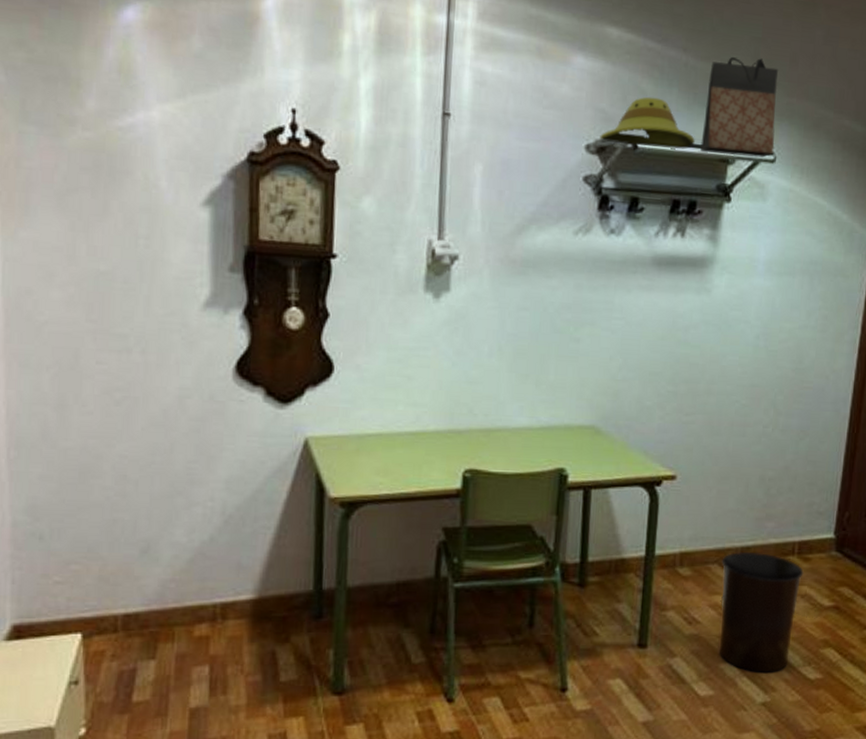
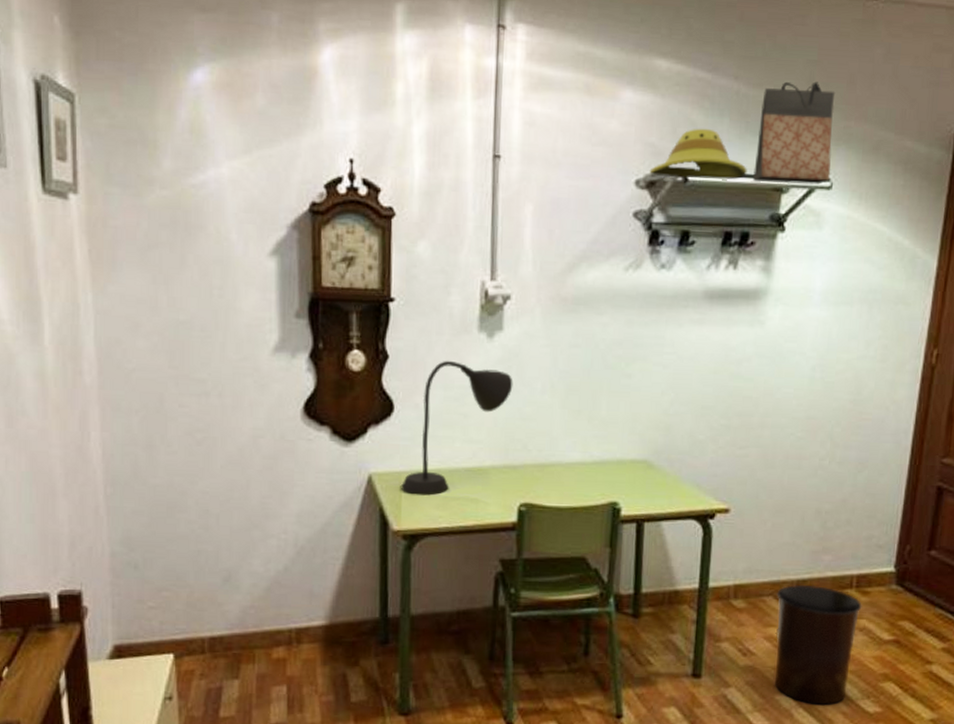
desk lamp: none [338,320,460,460] -> present [400,360,513,494]

